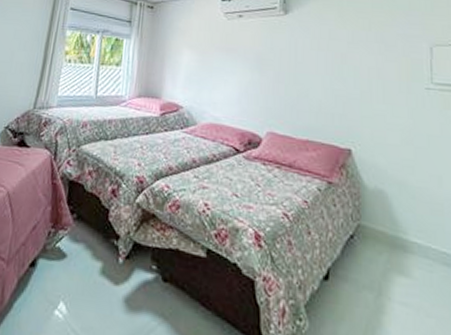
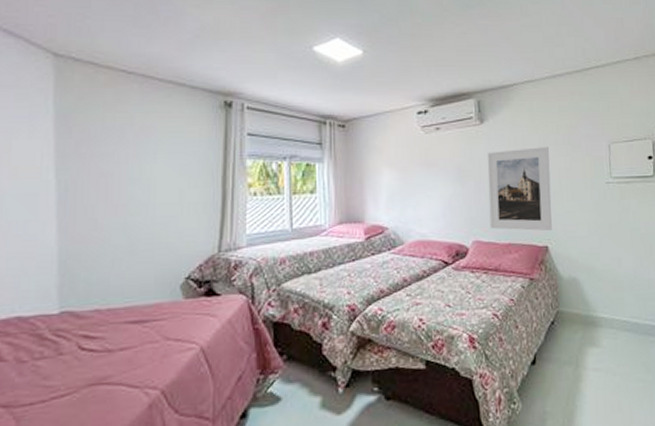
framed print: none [287,42,358,134] -> present [487,147,552,231]

